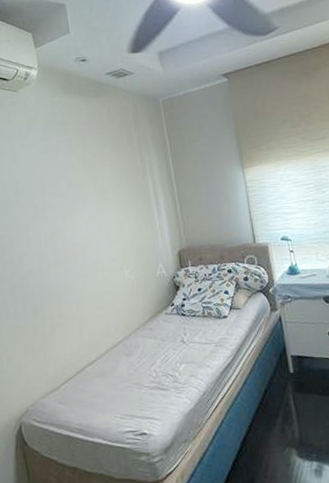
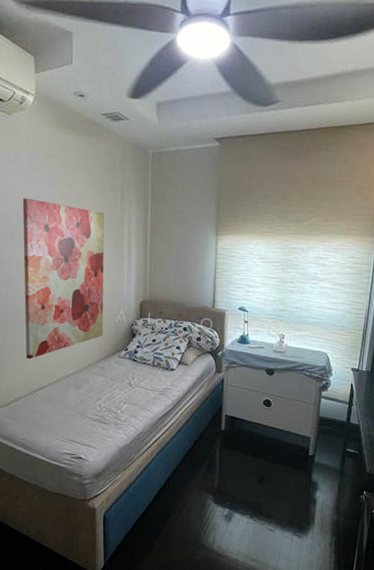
wall art: none [41,168,145,335] -> present [22,198,105,360]

